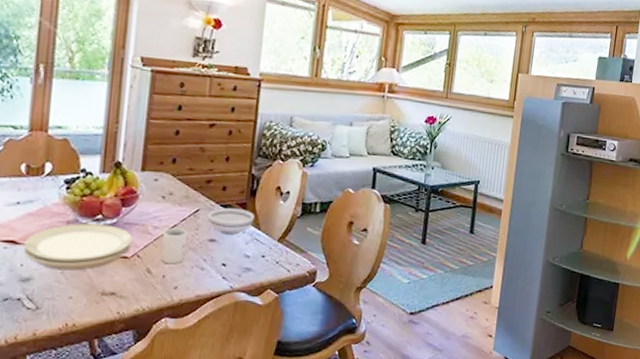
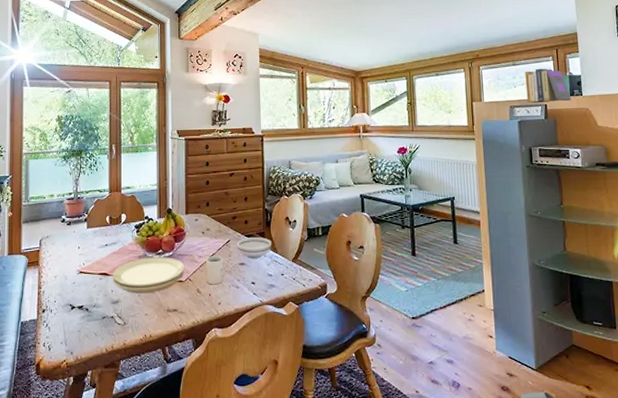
books: none [575,44,621,87] -> present [525,68,572,103]

